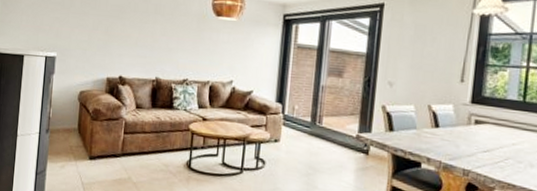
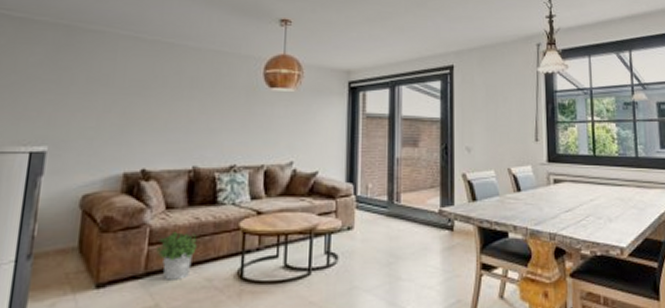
potted plant: none [129,126,159,162] -> present [156,232,198,280]

